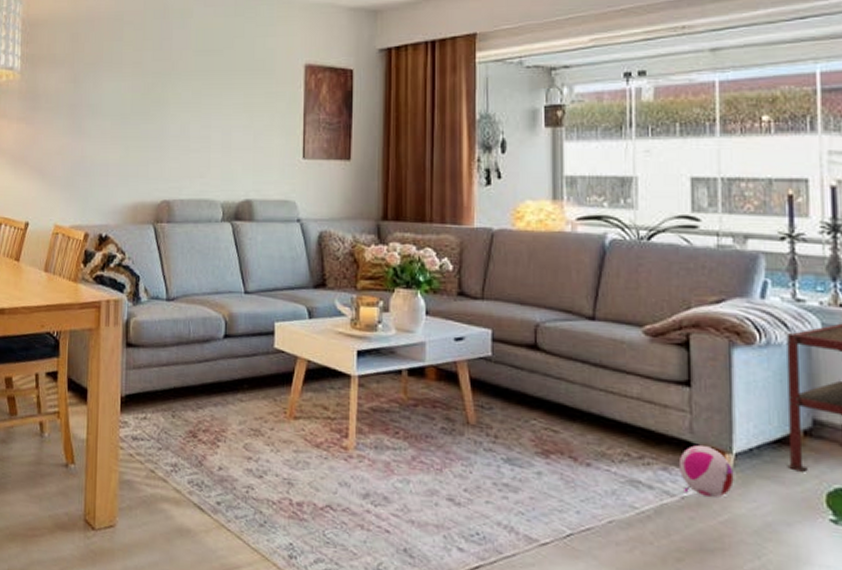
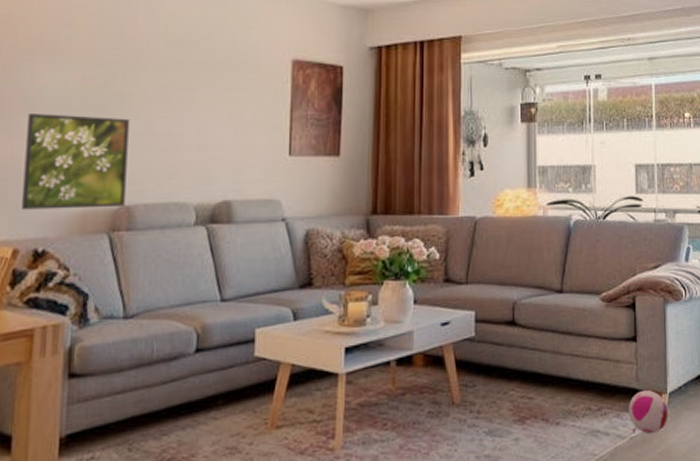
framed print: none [90,118,168,202] -> present [22,114,129,210]

